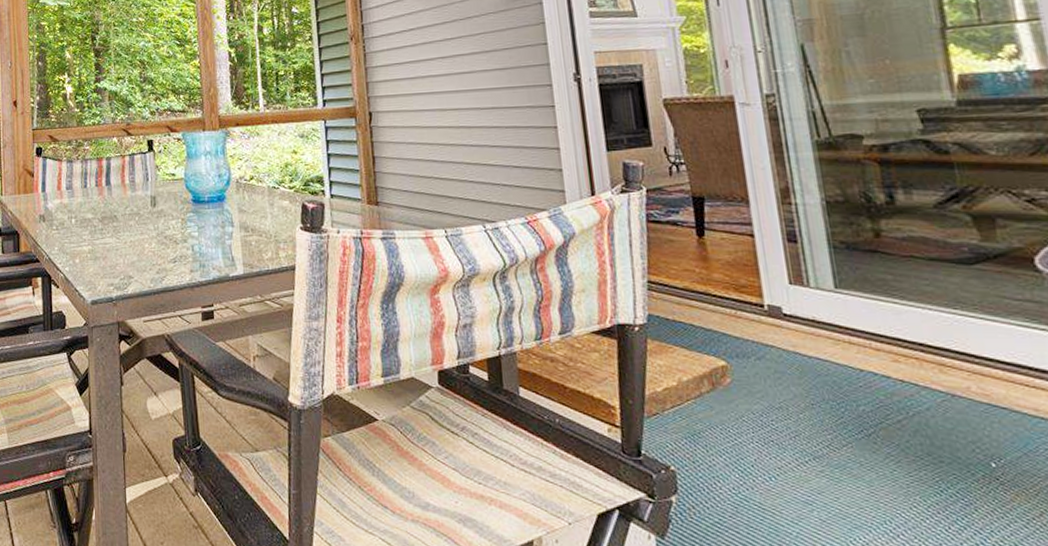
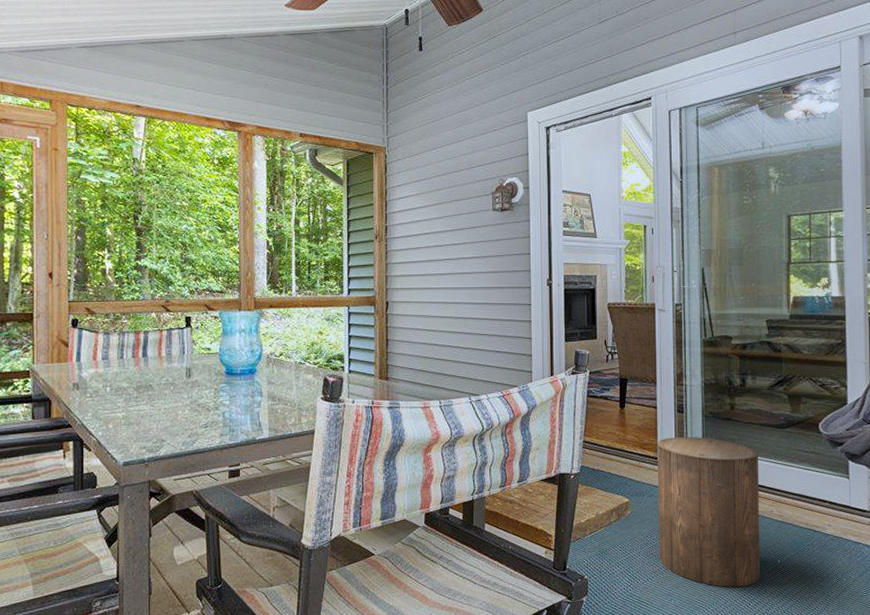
stool: none [761,275,963,500] -> present [657,436,760,587]

